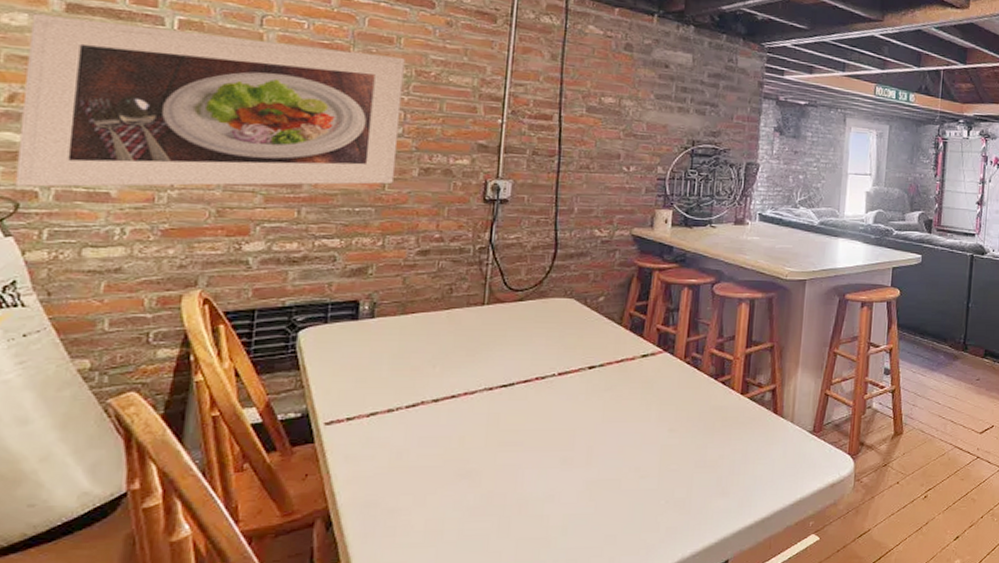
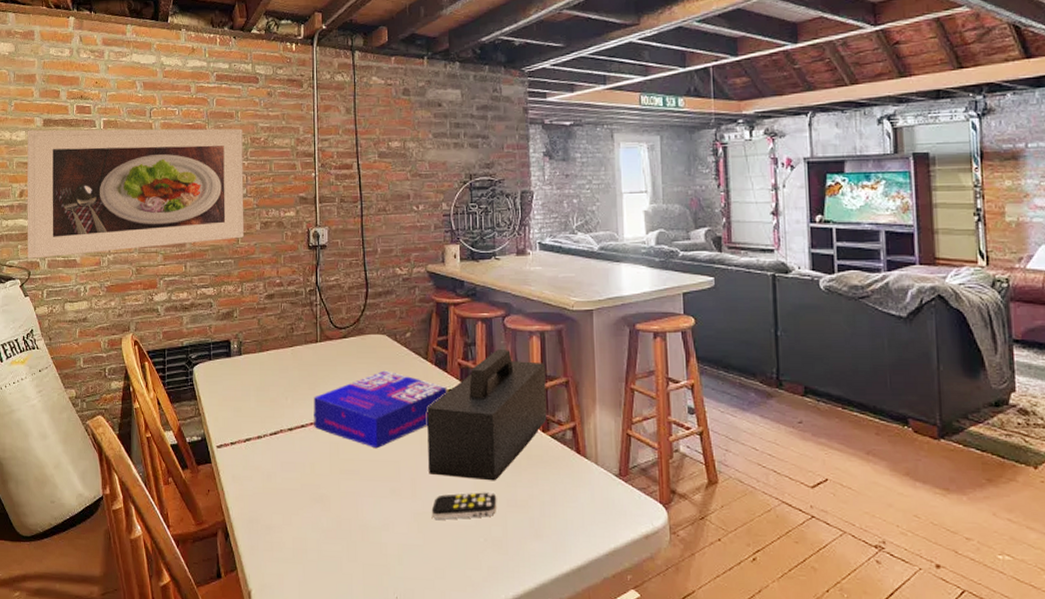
board game: none [469,335,641,418] -> present [313,370,447,449]
remote control: none [607,455,685,486] -> present [431,492,497,520]
speaker: none [609,316,752,444] -> present [427,350,547,481]

